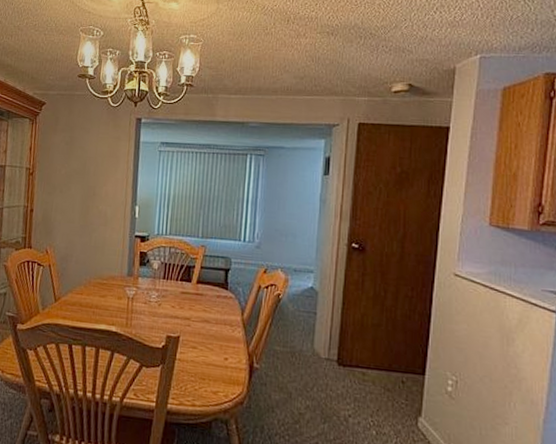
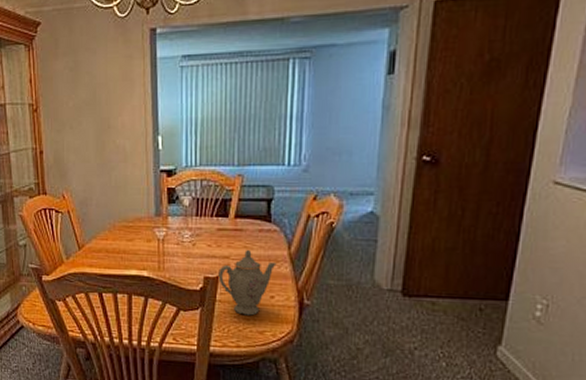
teapot: none [179,312,231,376] -> present [218,249,277,316]

